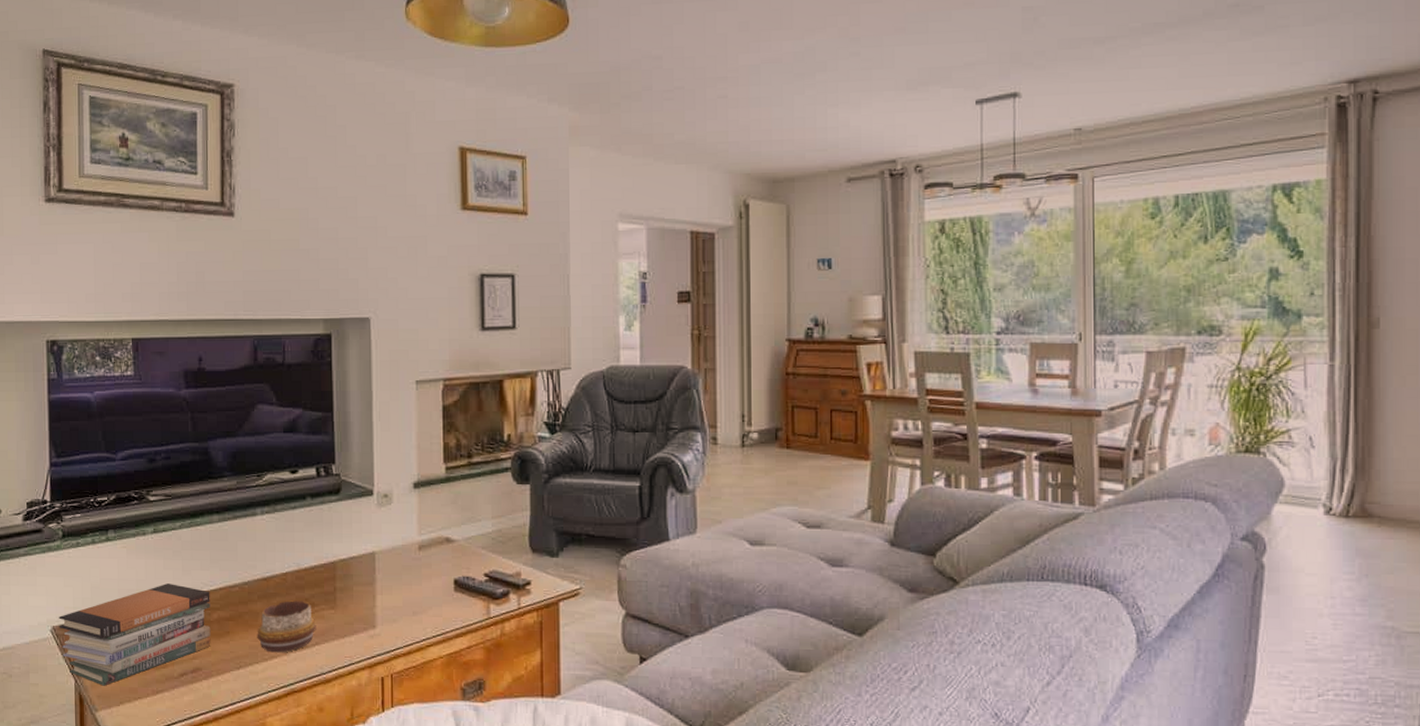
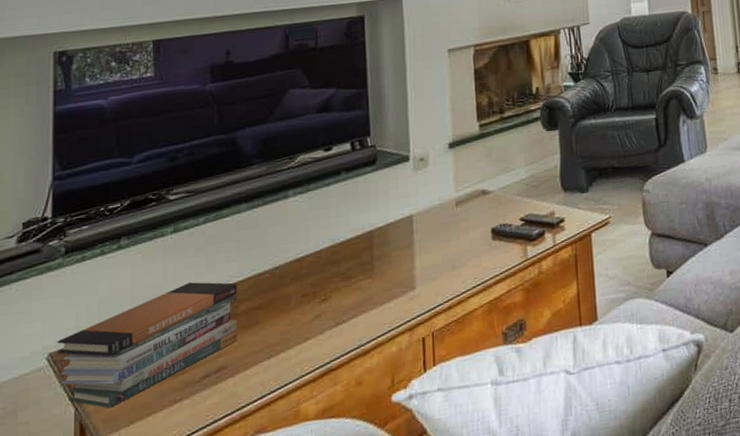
decorative bowl: present [257,600,316,653] -> none [289,275,353,335]

